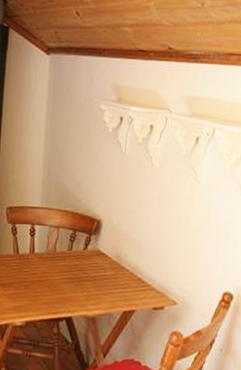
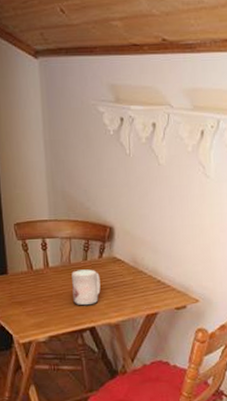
mug: none [54,259,83,295] -> present [72,269,101,306]

